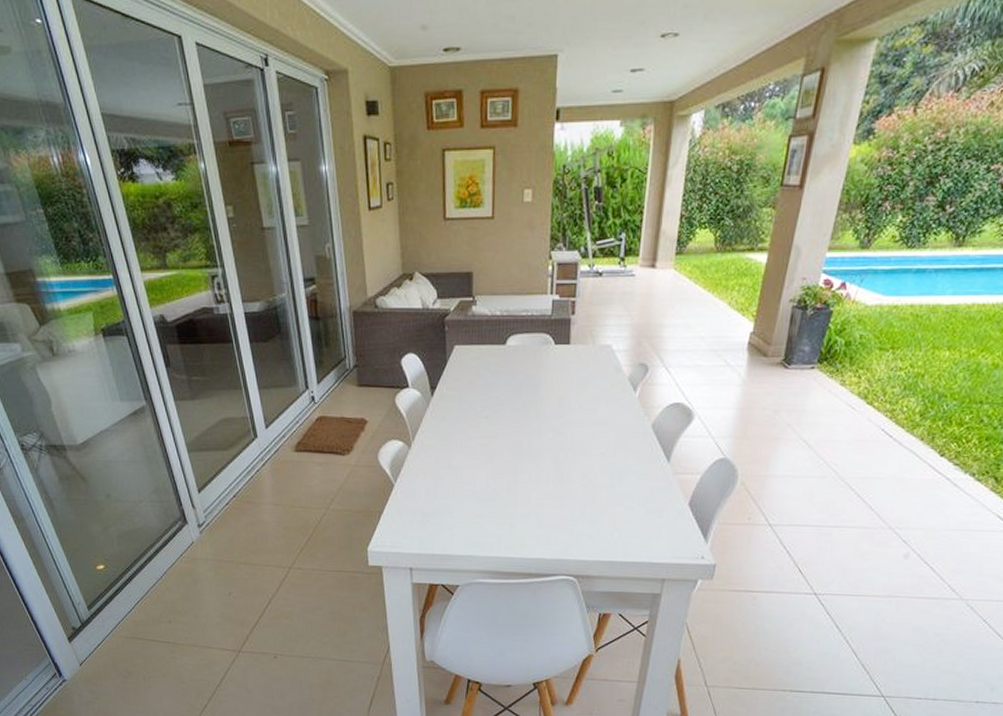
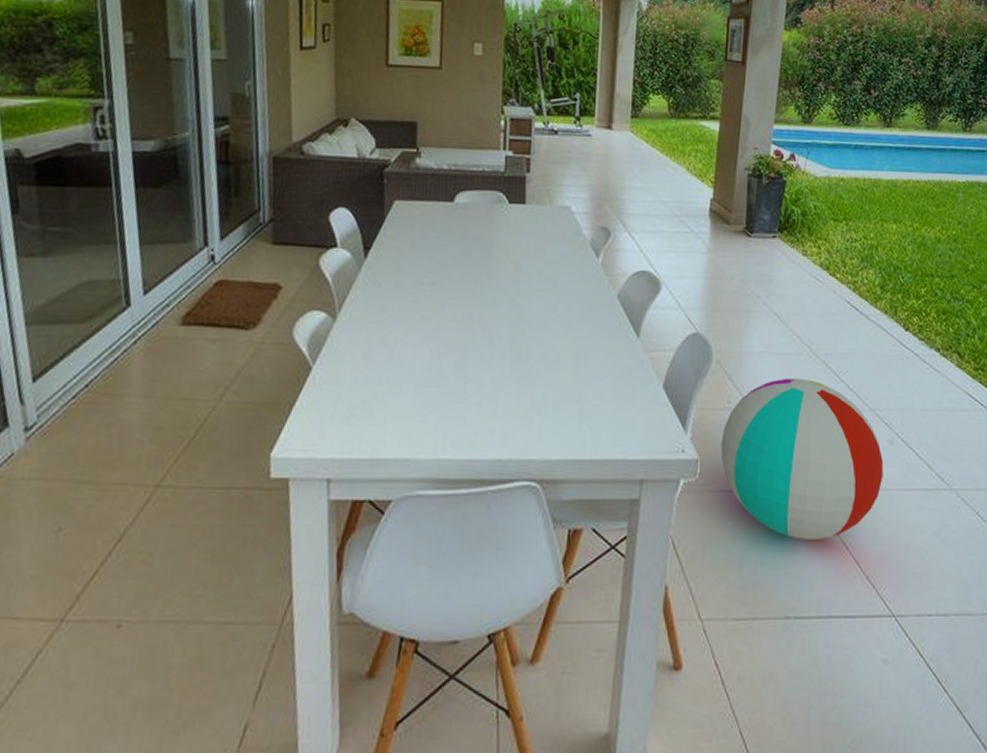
beach ball: none [736,498,896,634] -> present [720,377,883,540]

